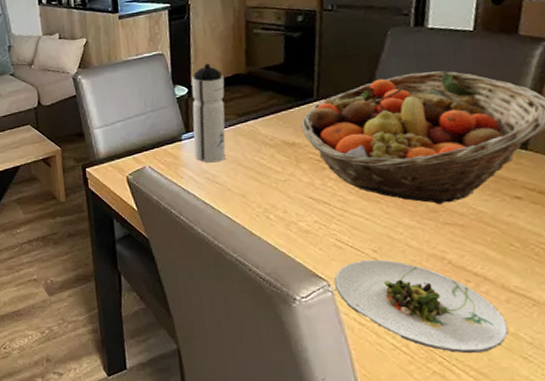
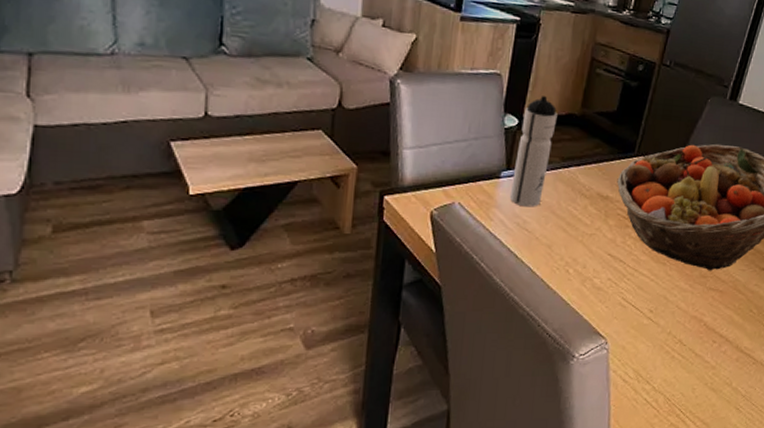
salad plate: present [334,259,508,354] -> none [611,319,732,407]

